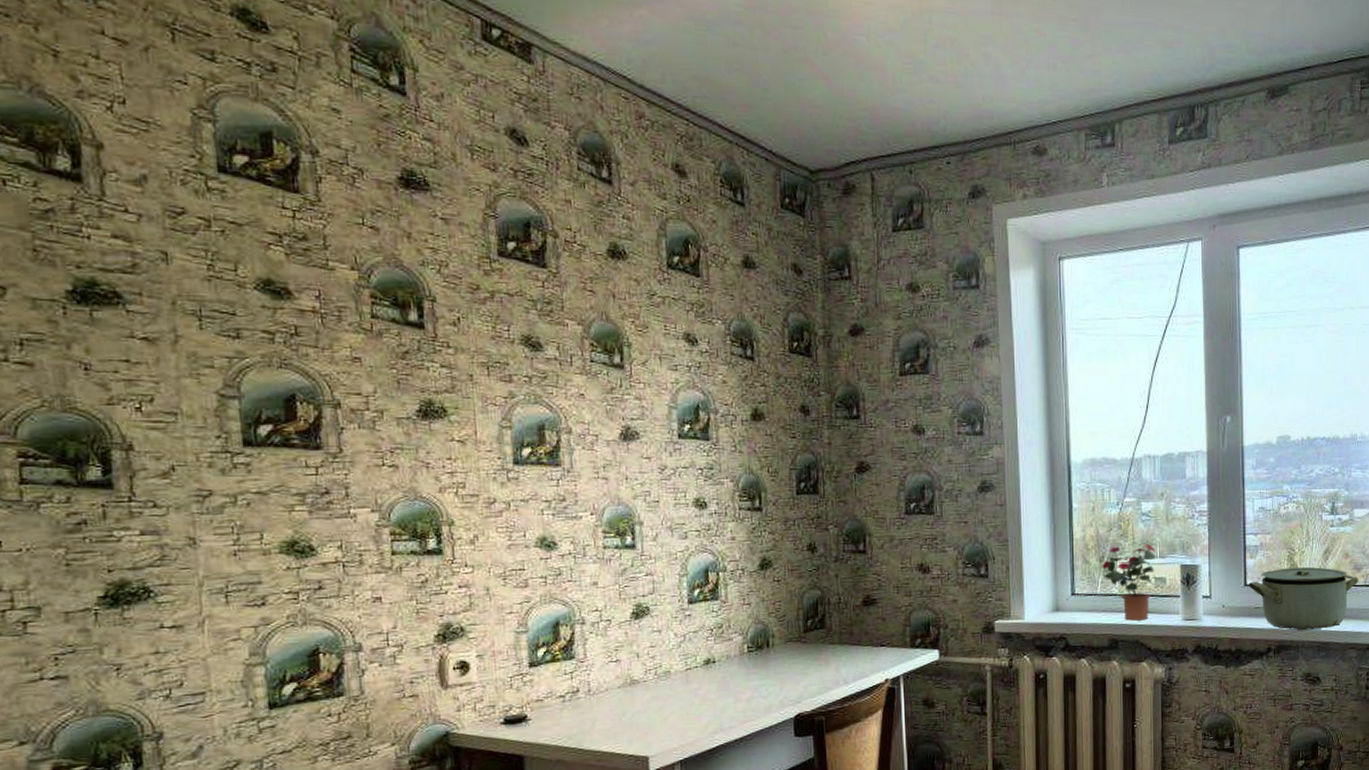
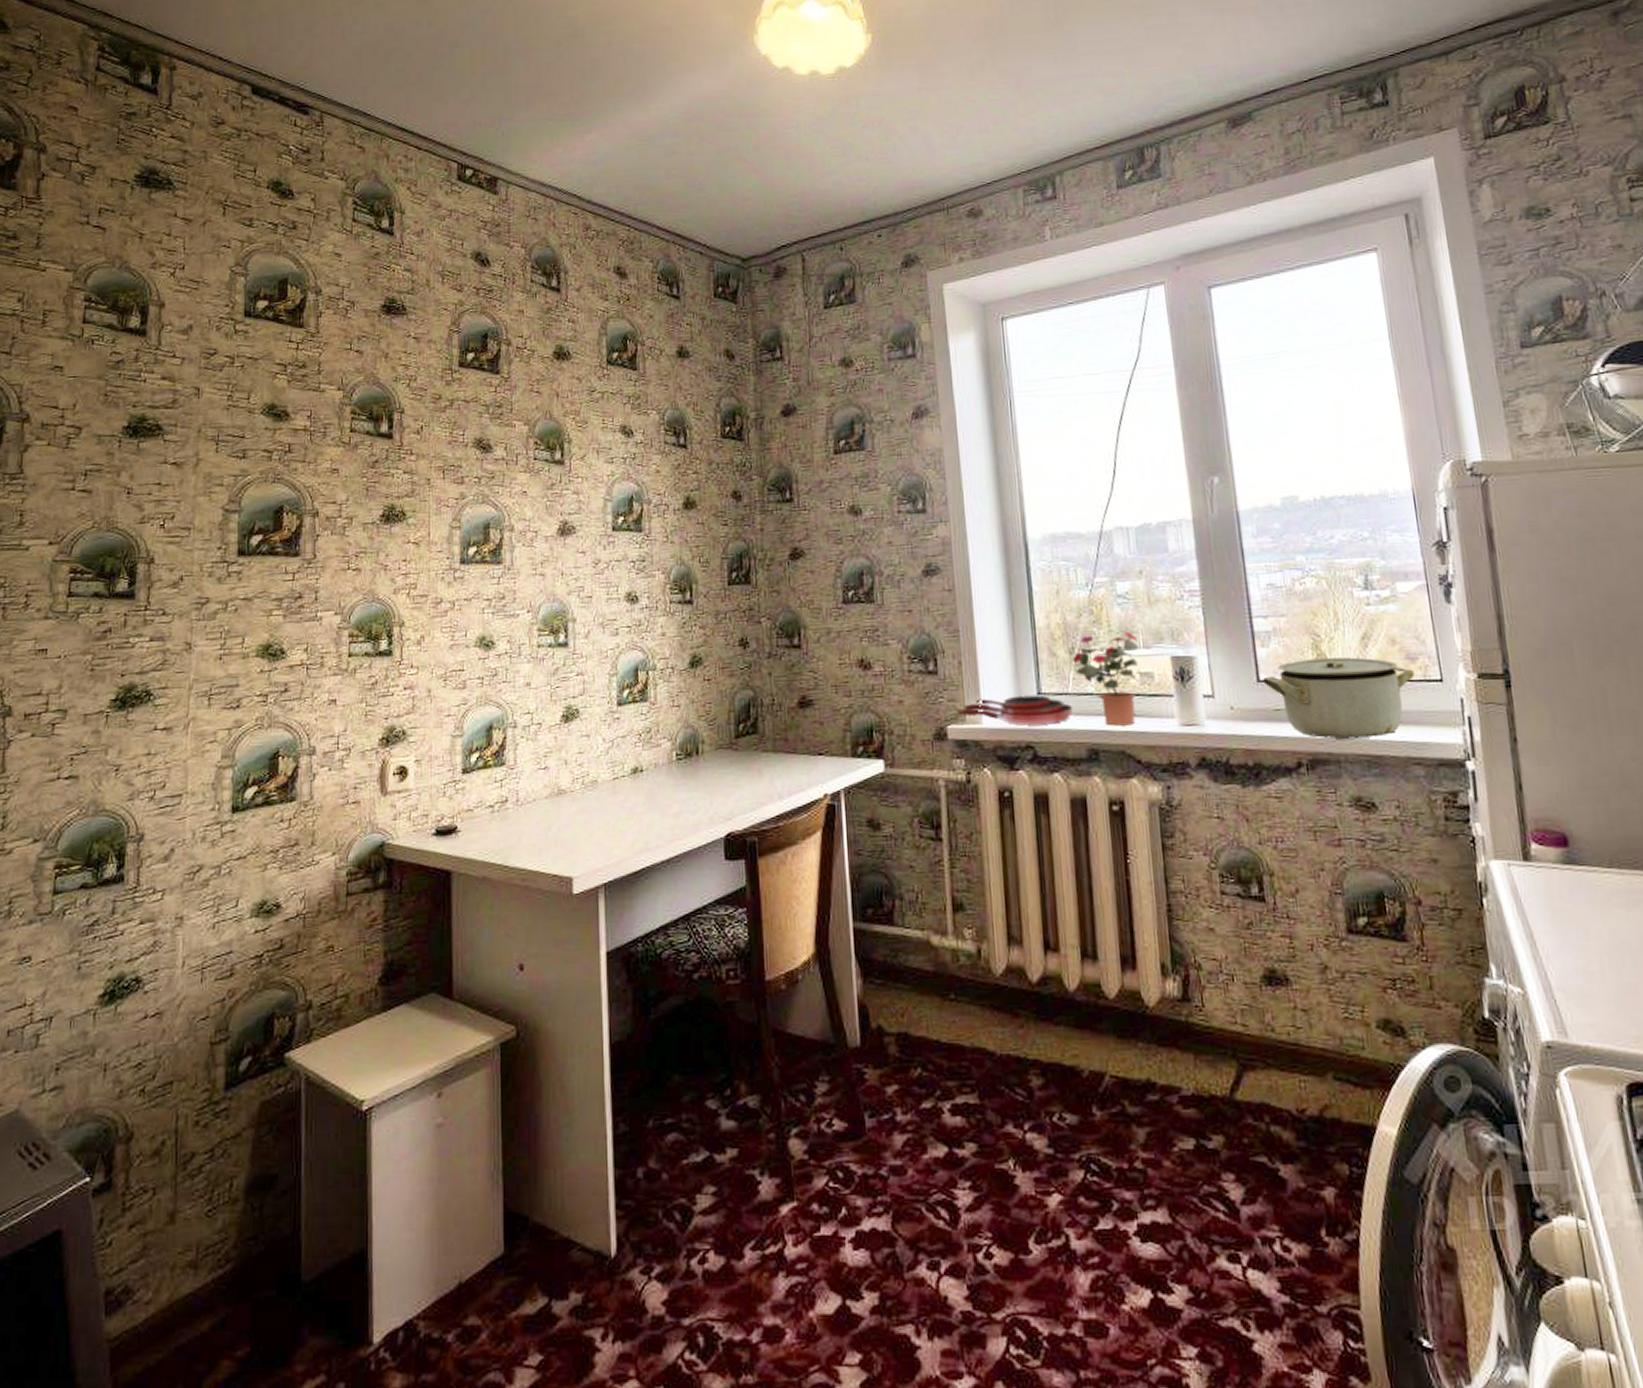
frying pan: none [1003,595,1099,621] -> present [956,695,1073,726]

